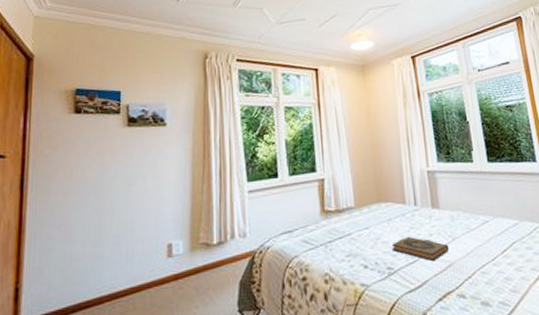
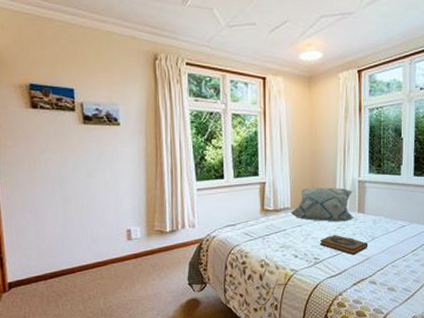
decorative pillow: none [355,180,428,221] -> present [291,187,354,222]

